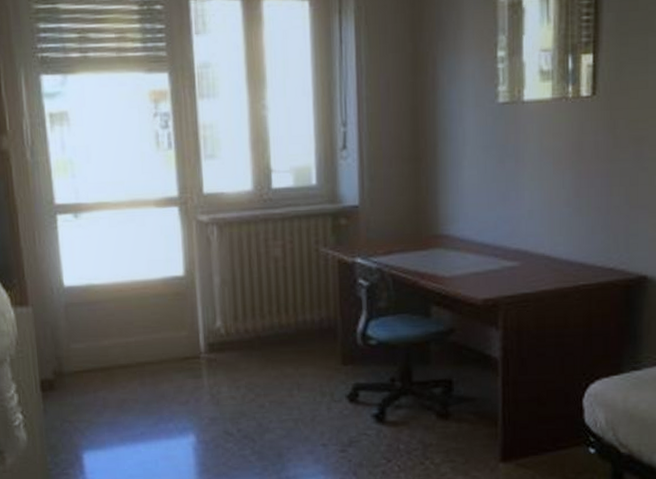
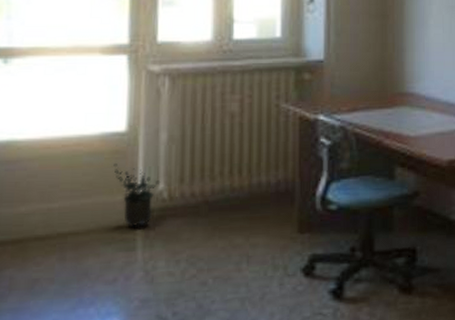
potted plant: none [176,304,218,359] -> present [113,164,161,228]

